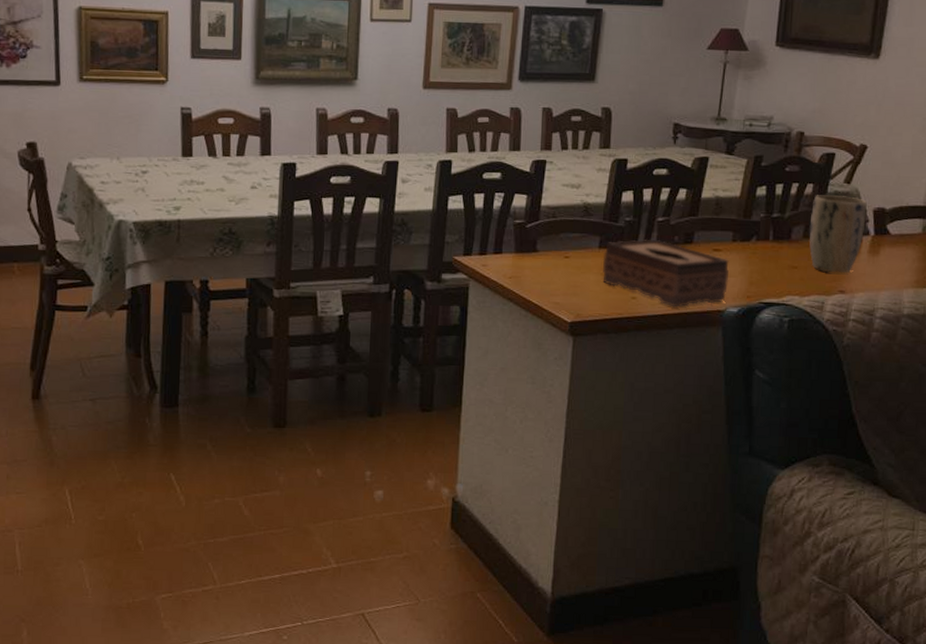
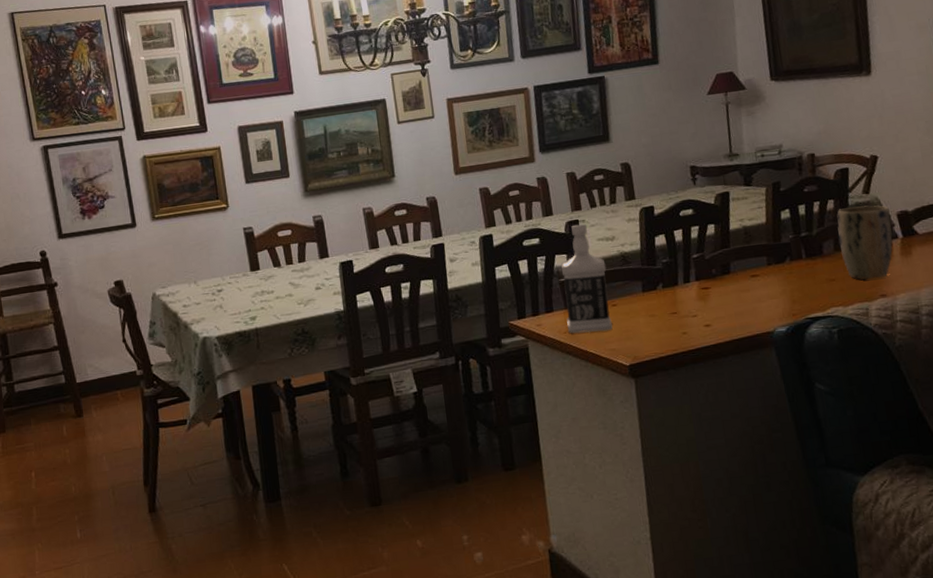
bottle: none [514,165,566,283] -> present [561,224,613,334]
tissue box: present [602,238,729,308] -> none [648,275,772,336]

